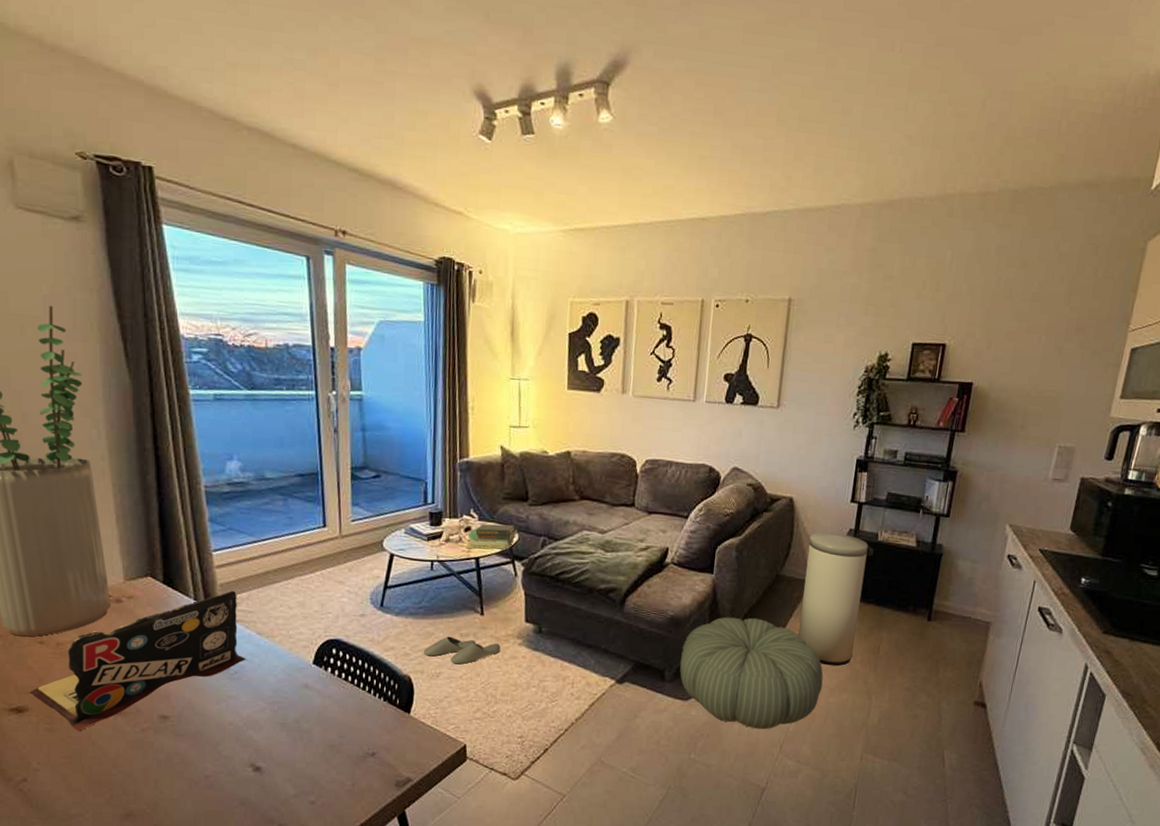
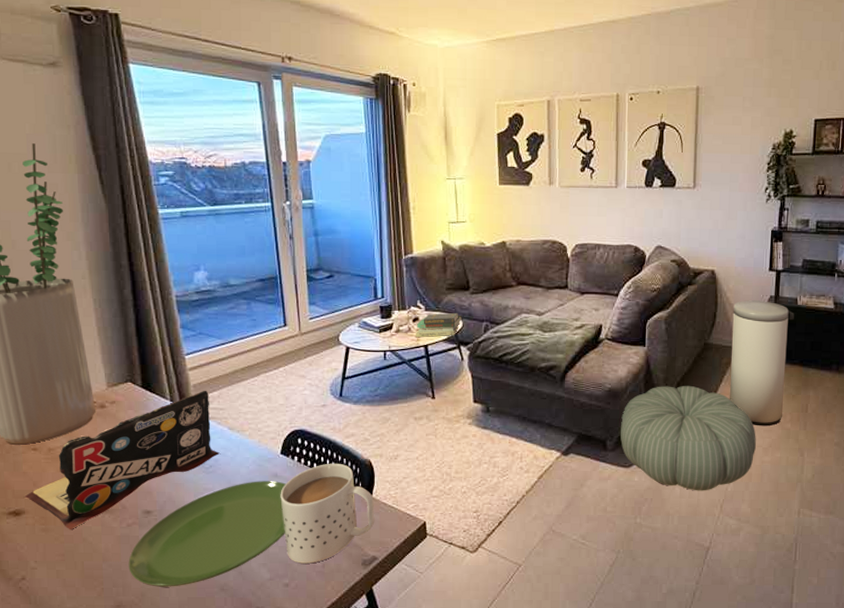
plate: none [141,691,317,798] -> present [128,481,286,587]
mug: none [310,676,412,782] -> present [280,463,375,564]
slippers: present [424,636,501,665] -> none [382,420,452,446]

